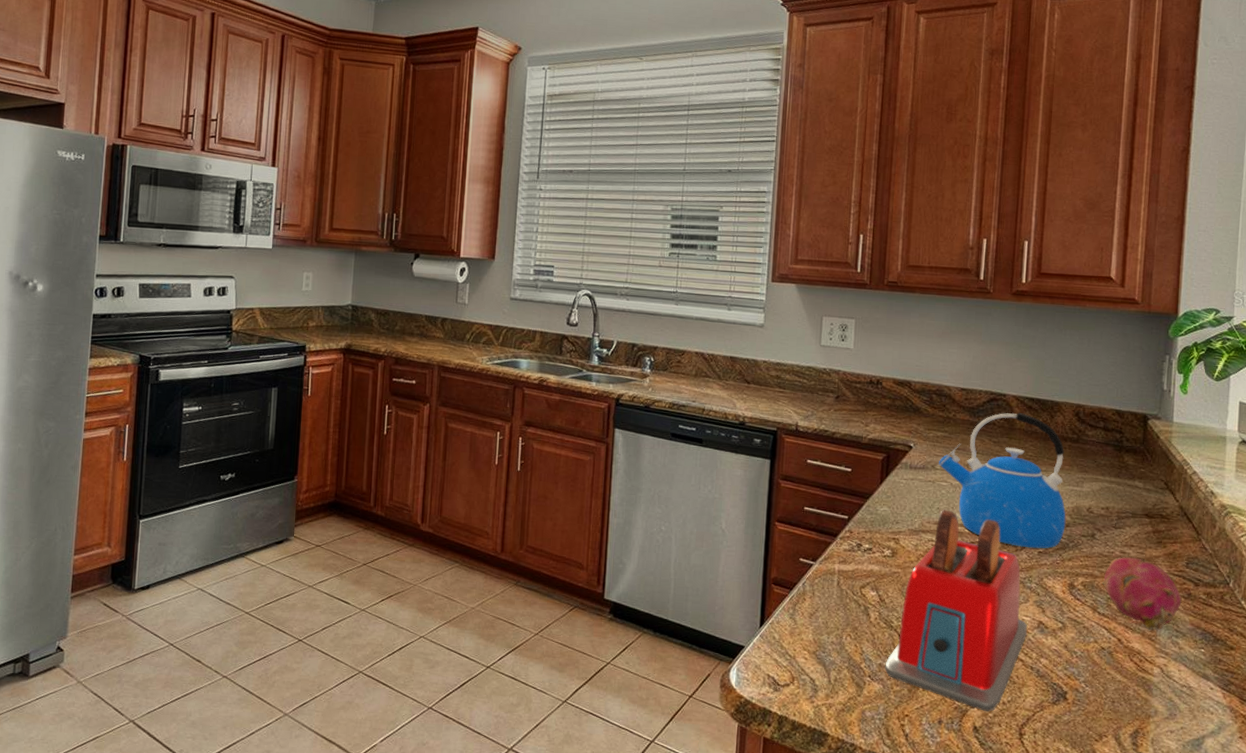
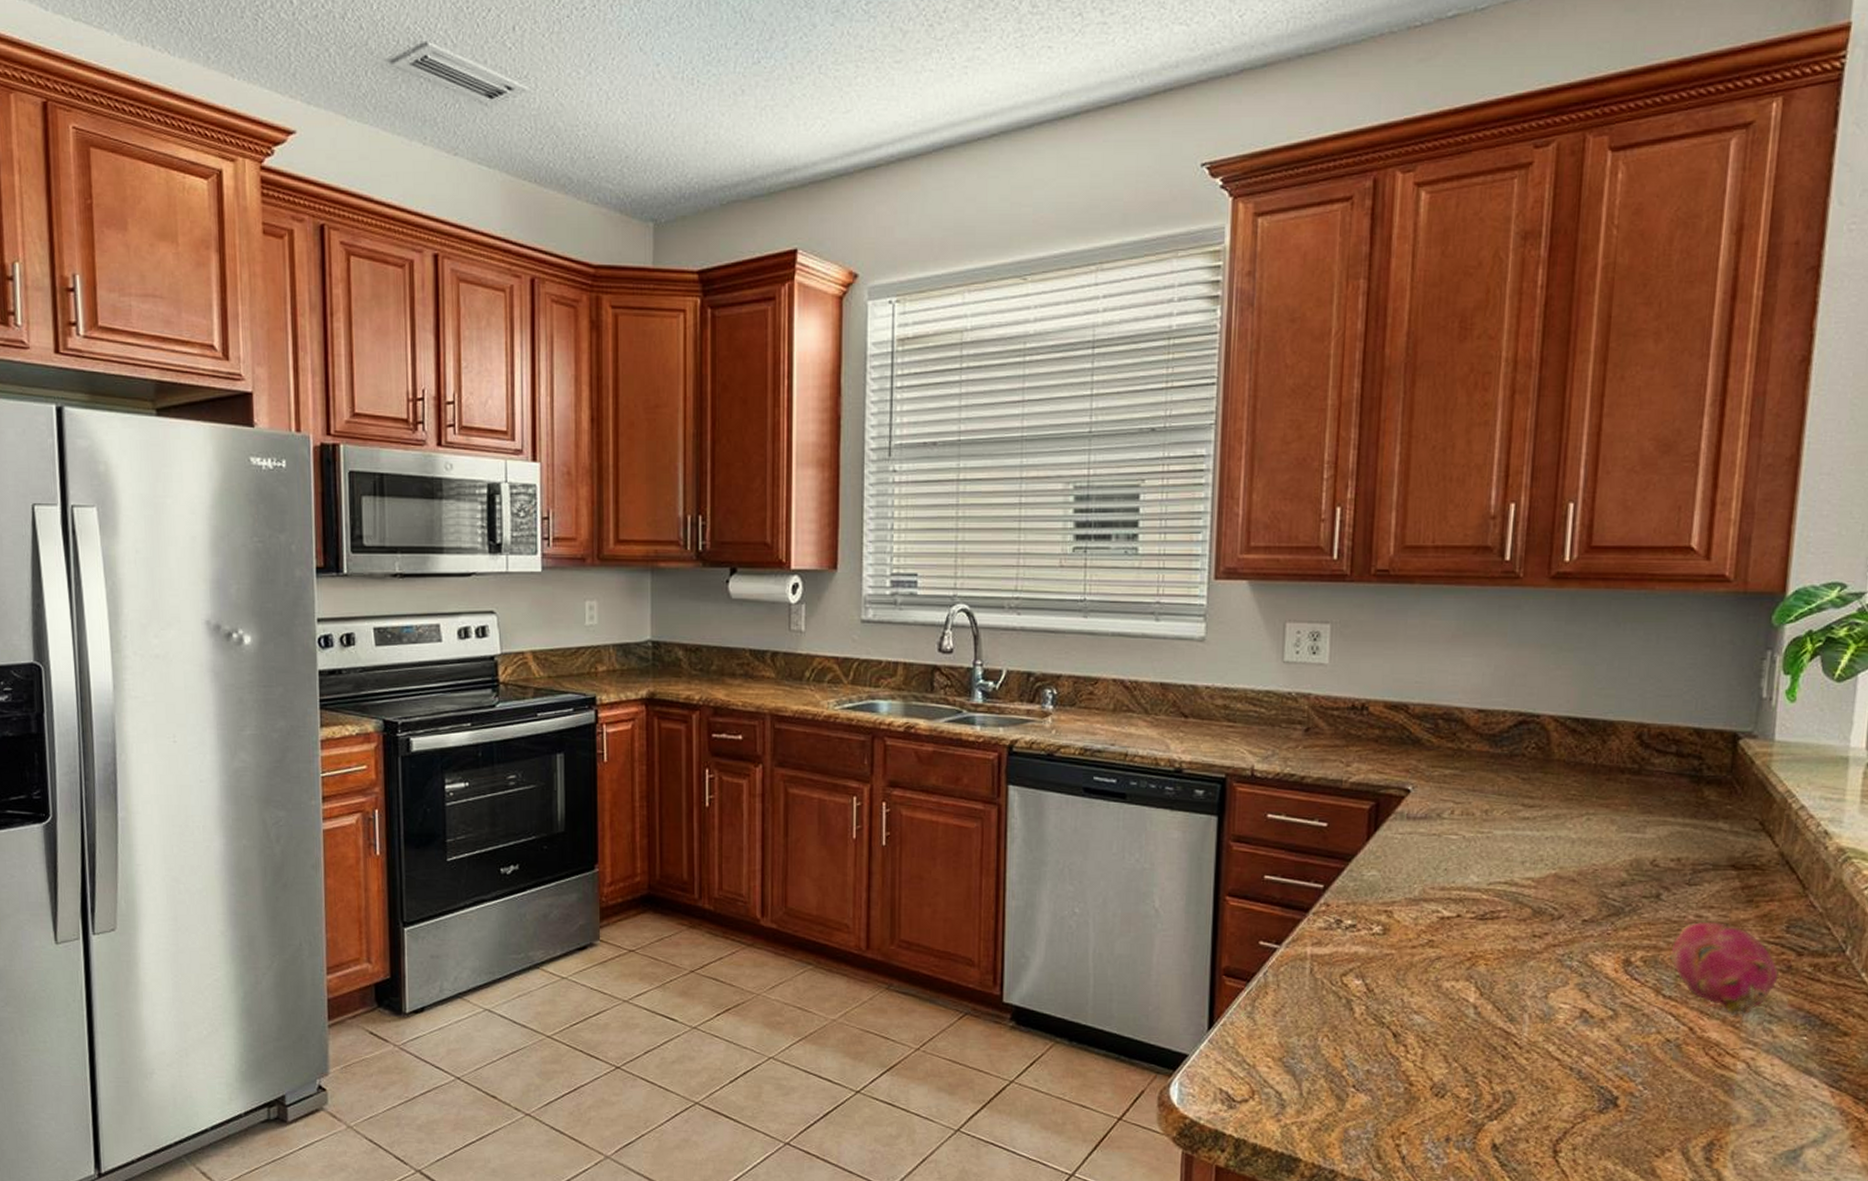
toaster: present [885,510,1027,712] -> none [1374,871,1566,1125]
kettle: present [939,412,1066,549] -> none [1446,737,1622,916]

